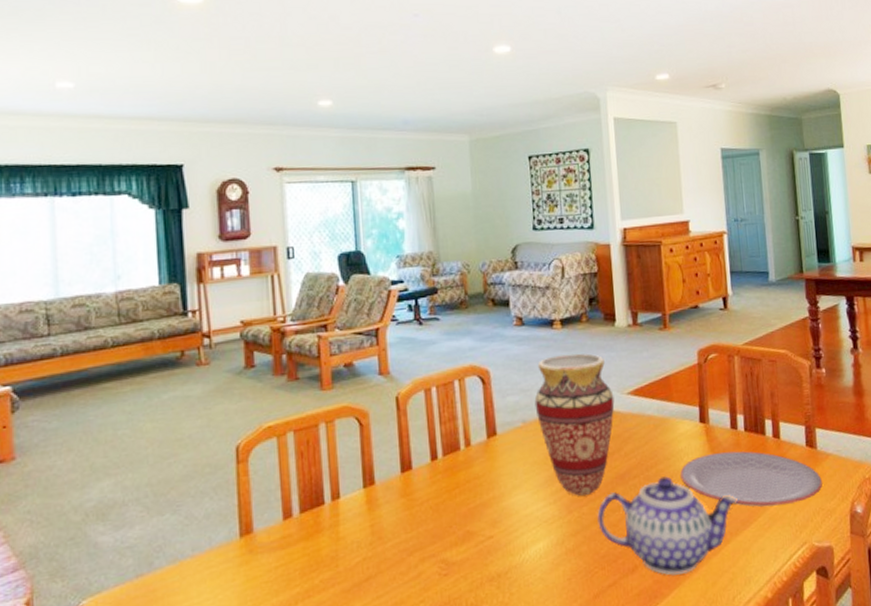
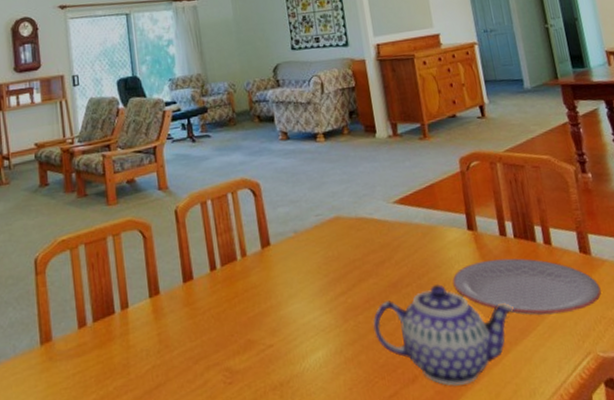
vase: present [534,353,615,496] -> none [304,164,382,305]

